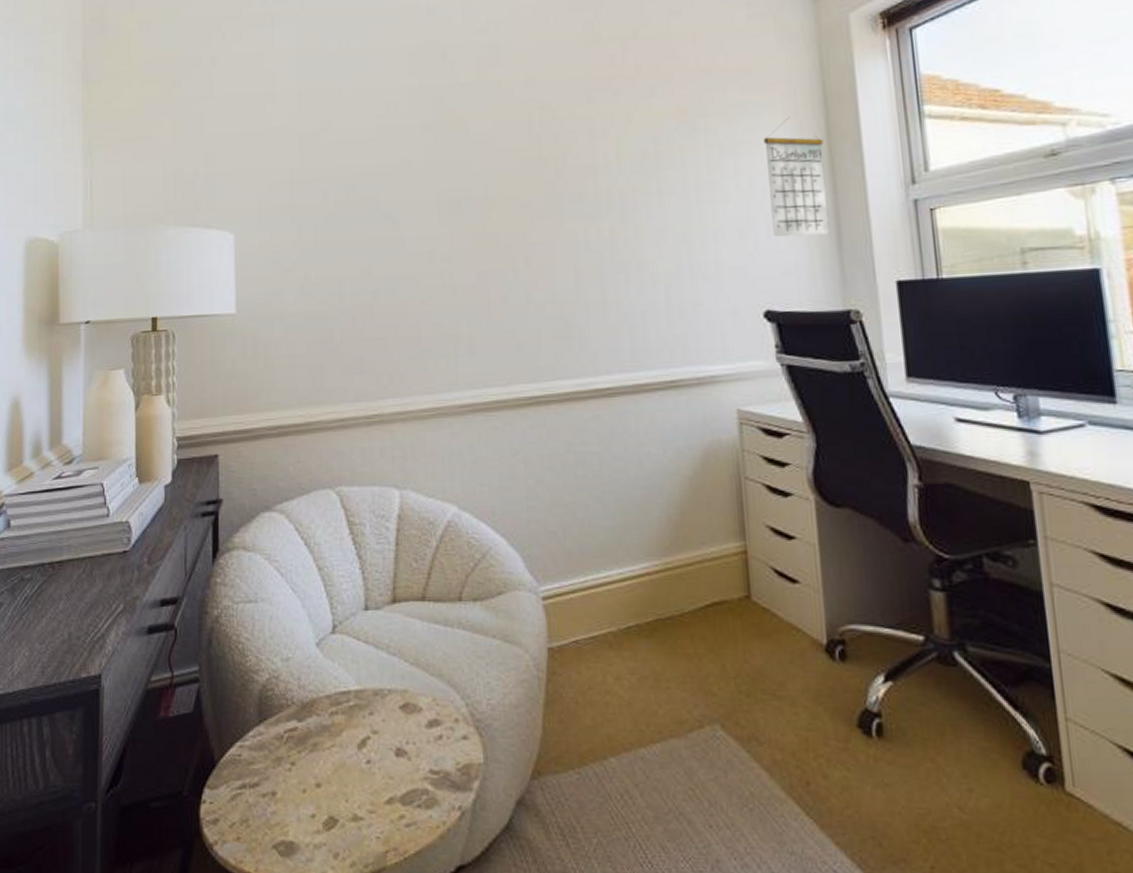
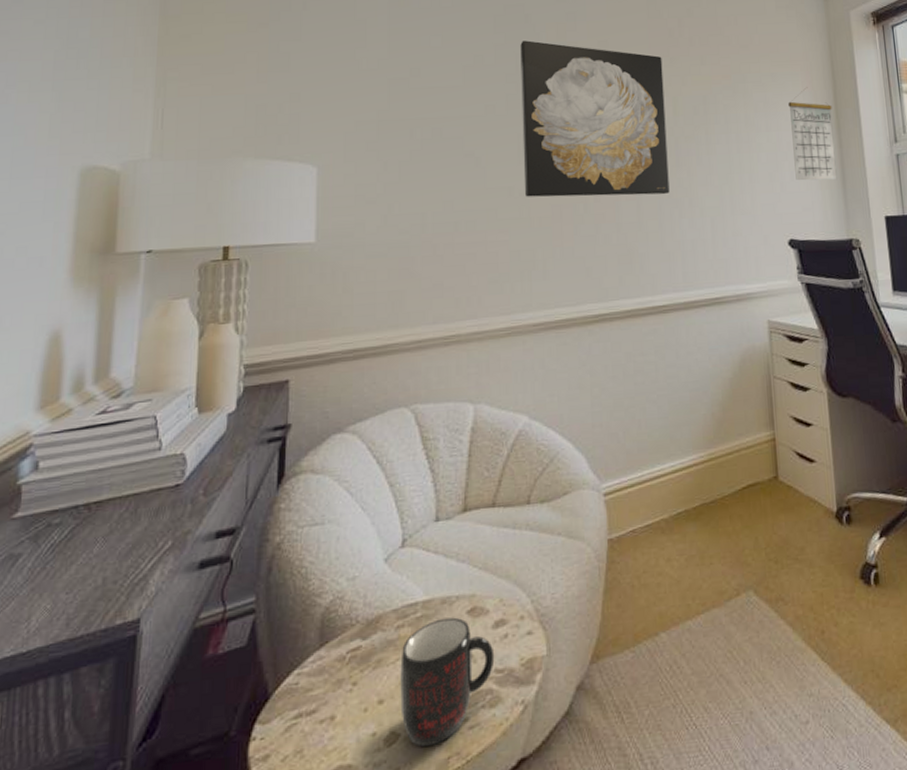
mug: none [335,710,430,838] -> present [400,617,495,748]
wall art: none [437,81,613,263] -> present [520,40,670,197]

